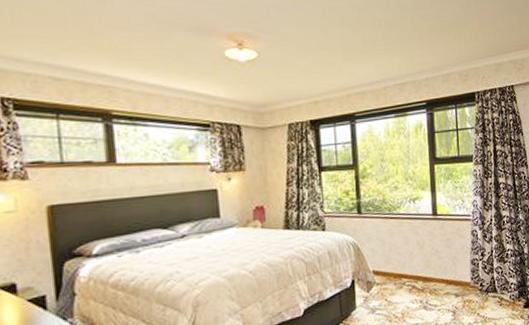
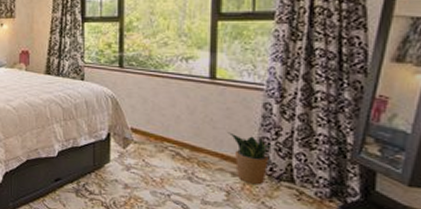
potted plant: none [449,259,484,301] -> present [227,132,277,185]

